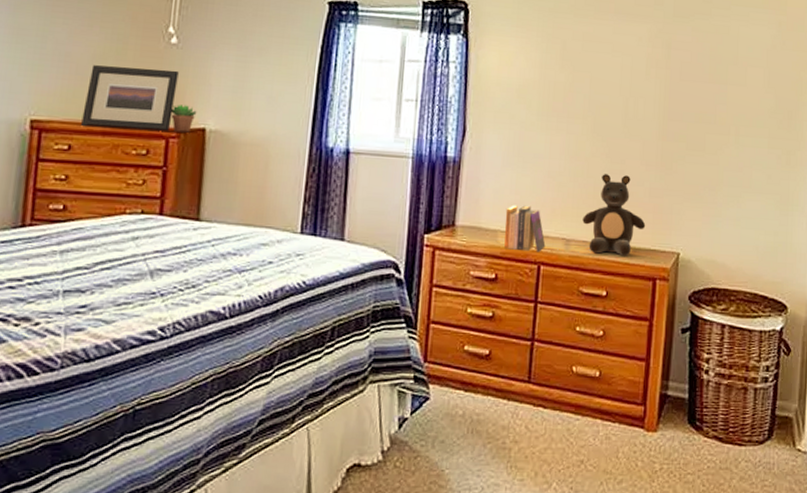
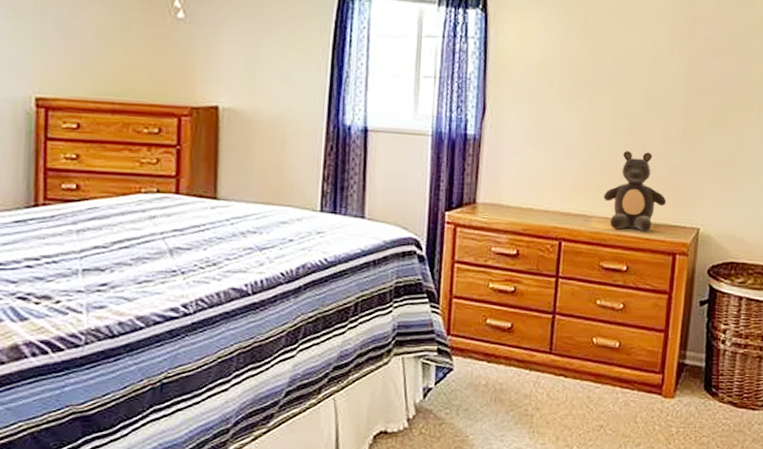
picture frame: present [81,65,179,131] -> none [89,41,187,109]
succulent plant: present [171,105,197,133] -> none [182,82,209,111]
books: present [504,204,546,252] -> none [525,182,567,229]

